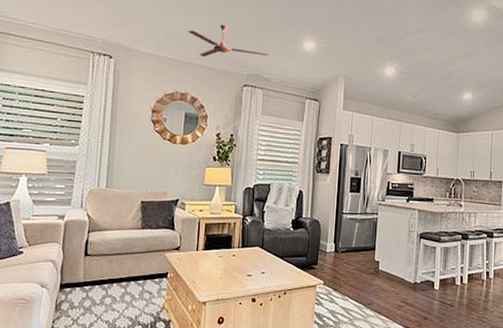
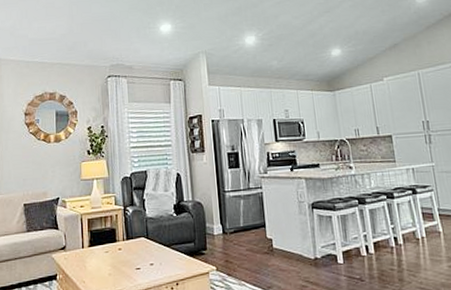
ceiling fan: present [187,24,269,58] -> none [49,22,128,56]

